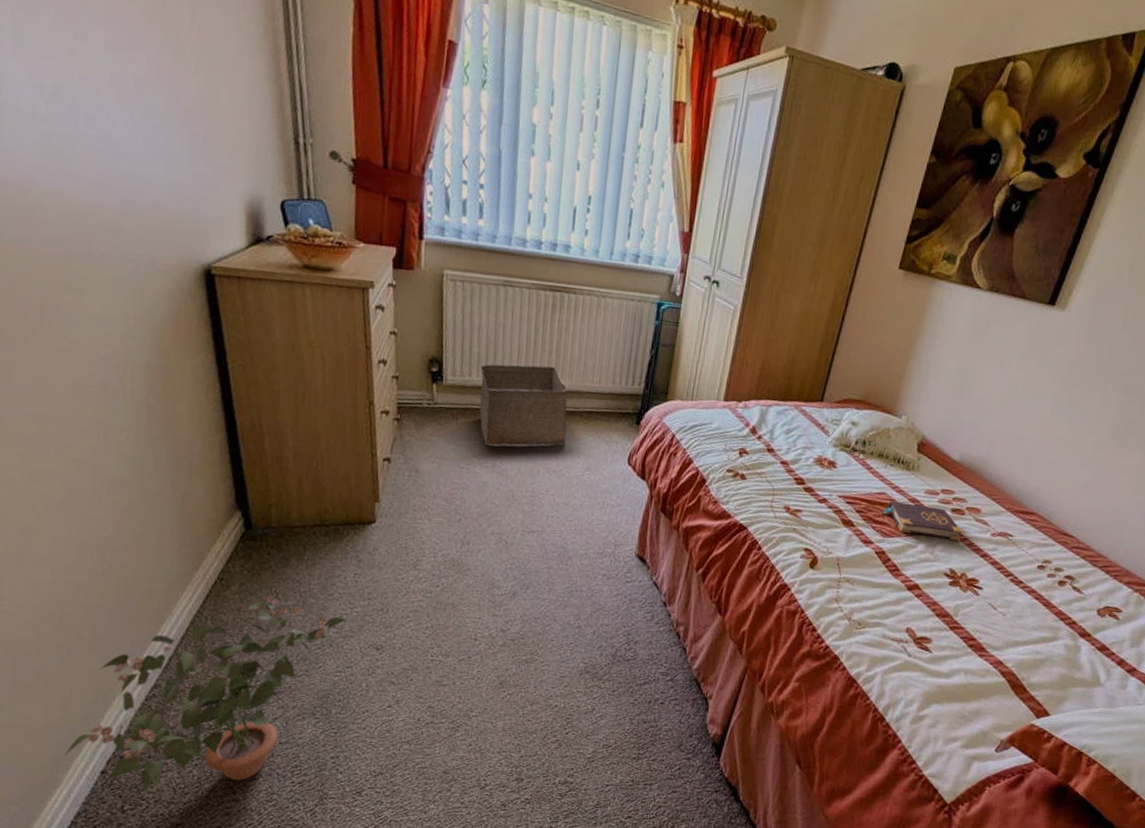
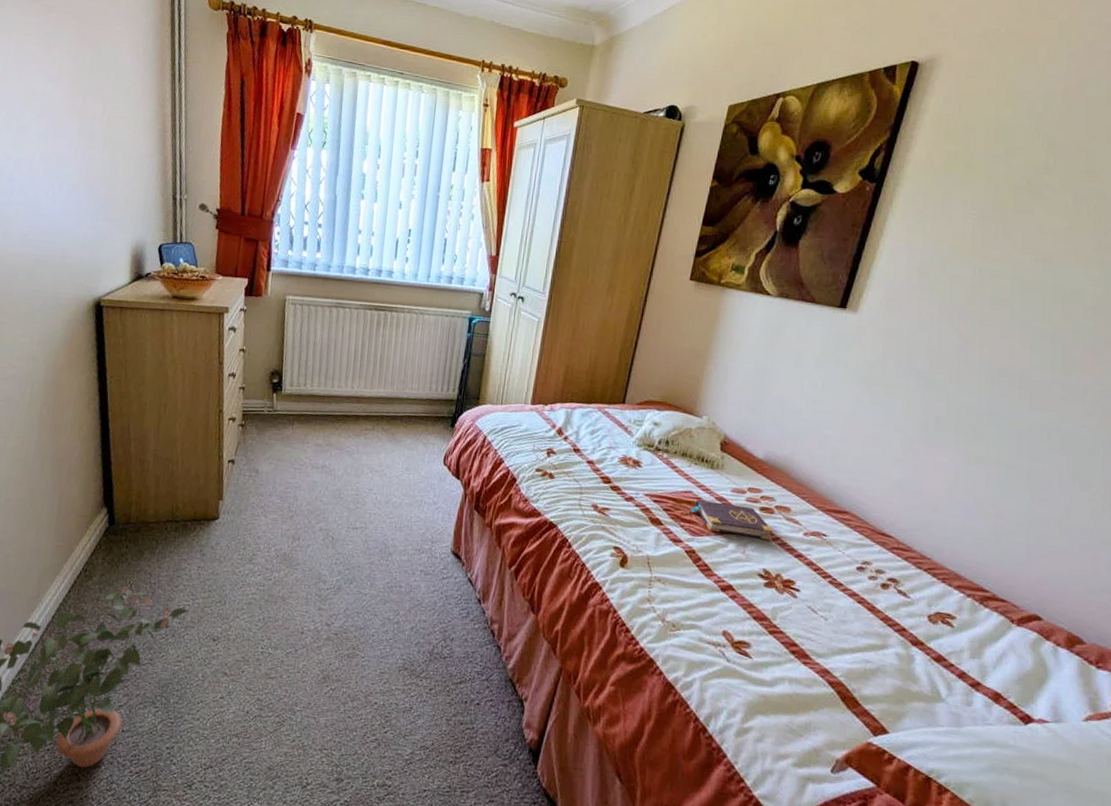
storage bin: present [479,364,569,447] -> none [312,375,390,449]

